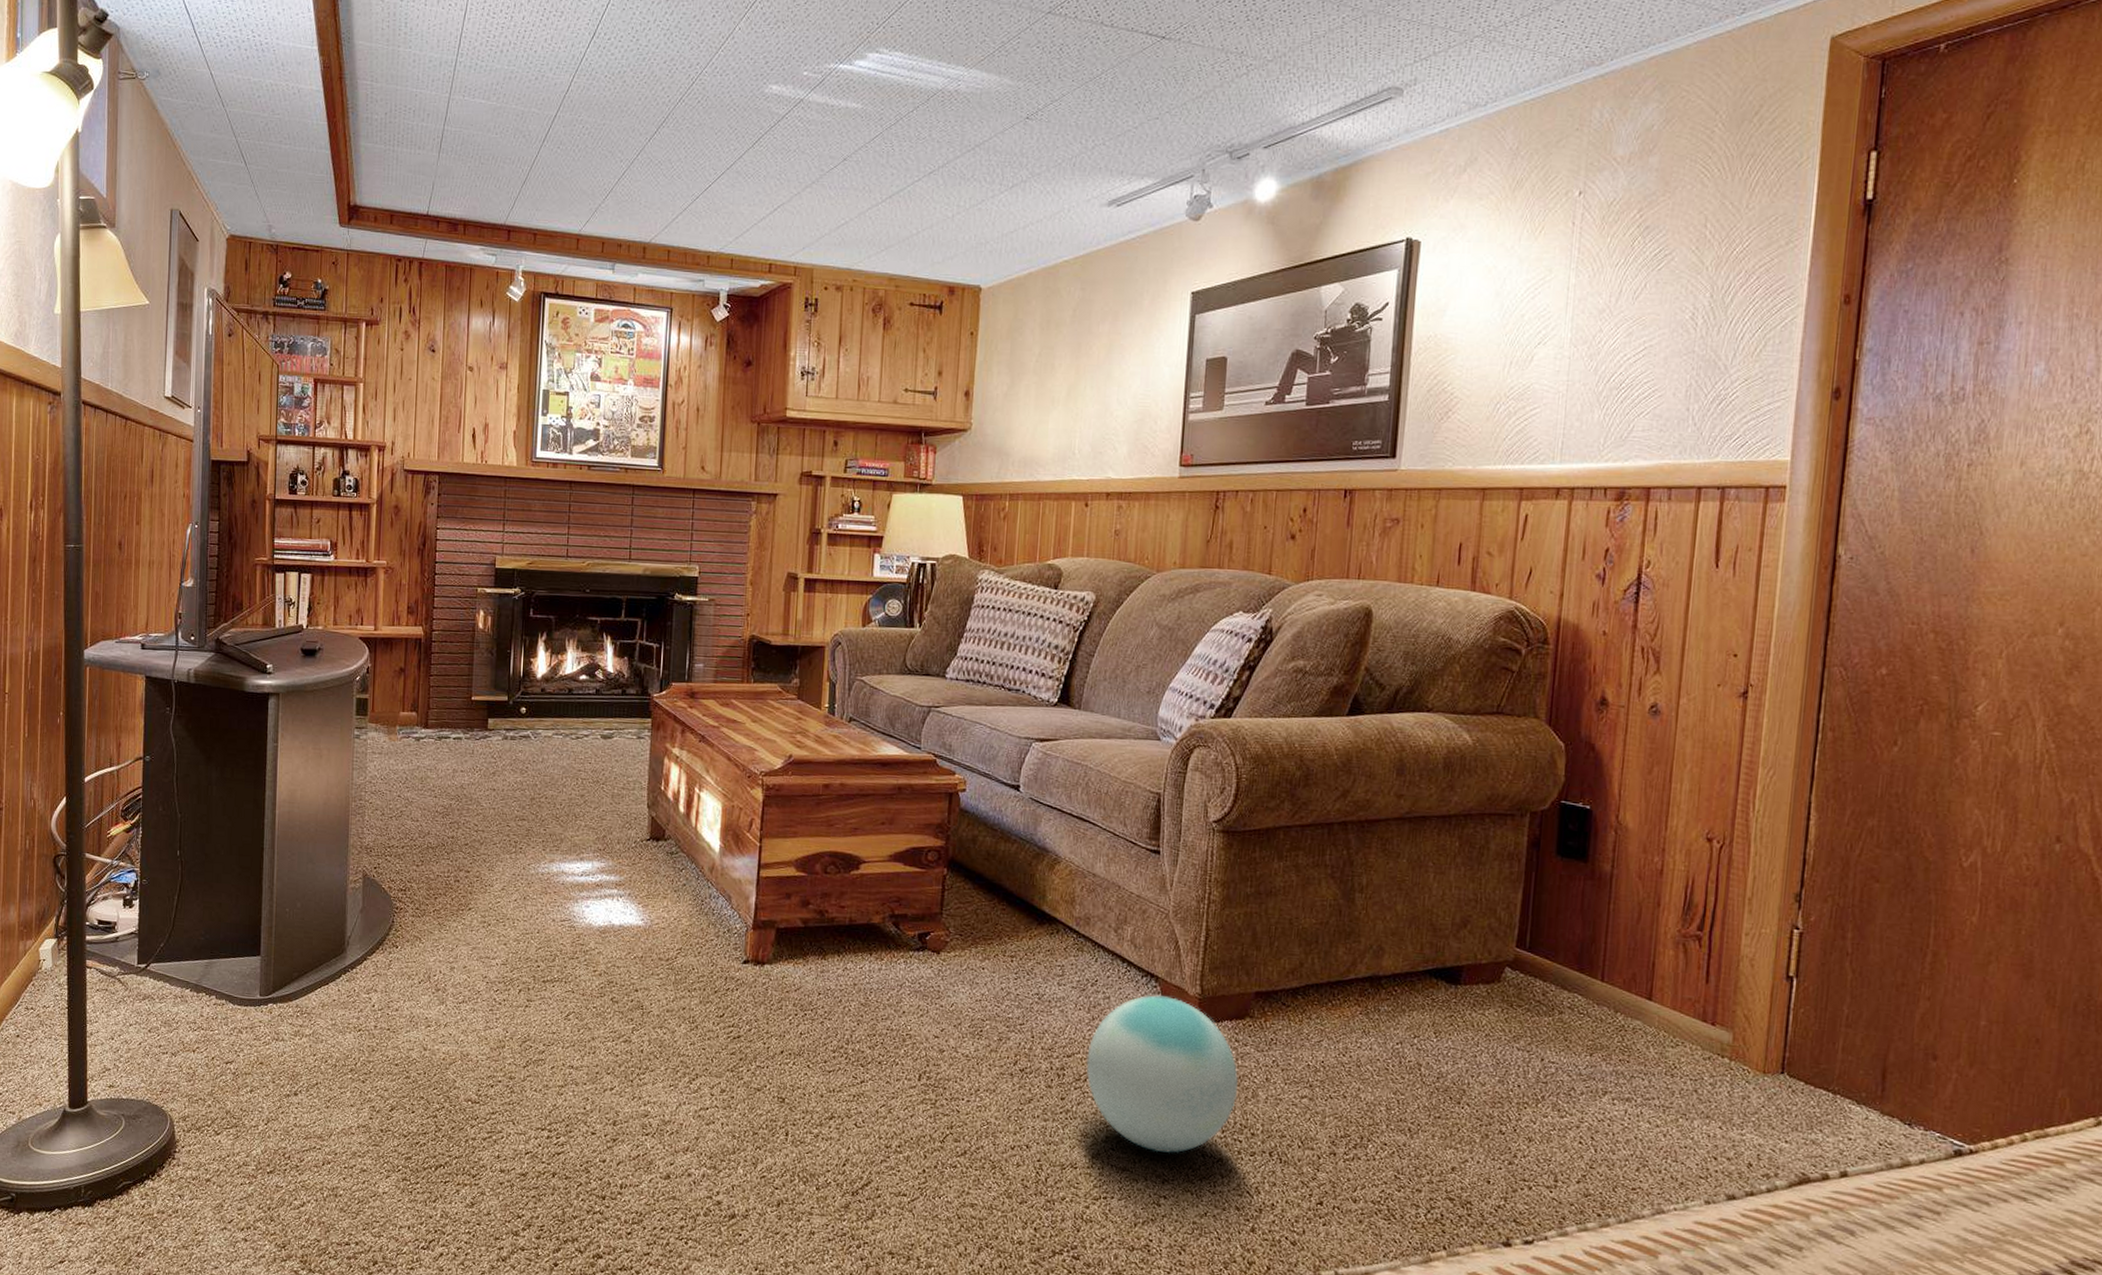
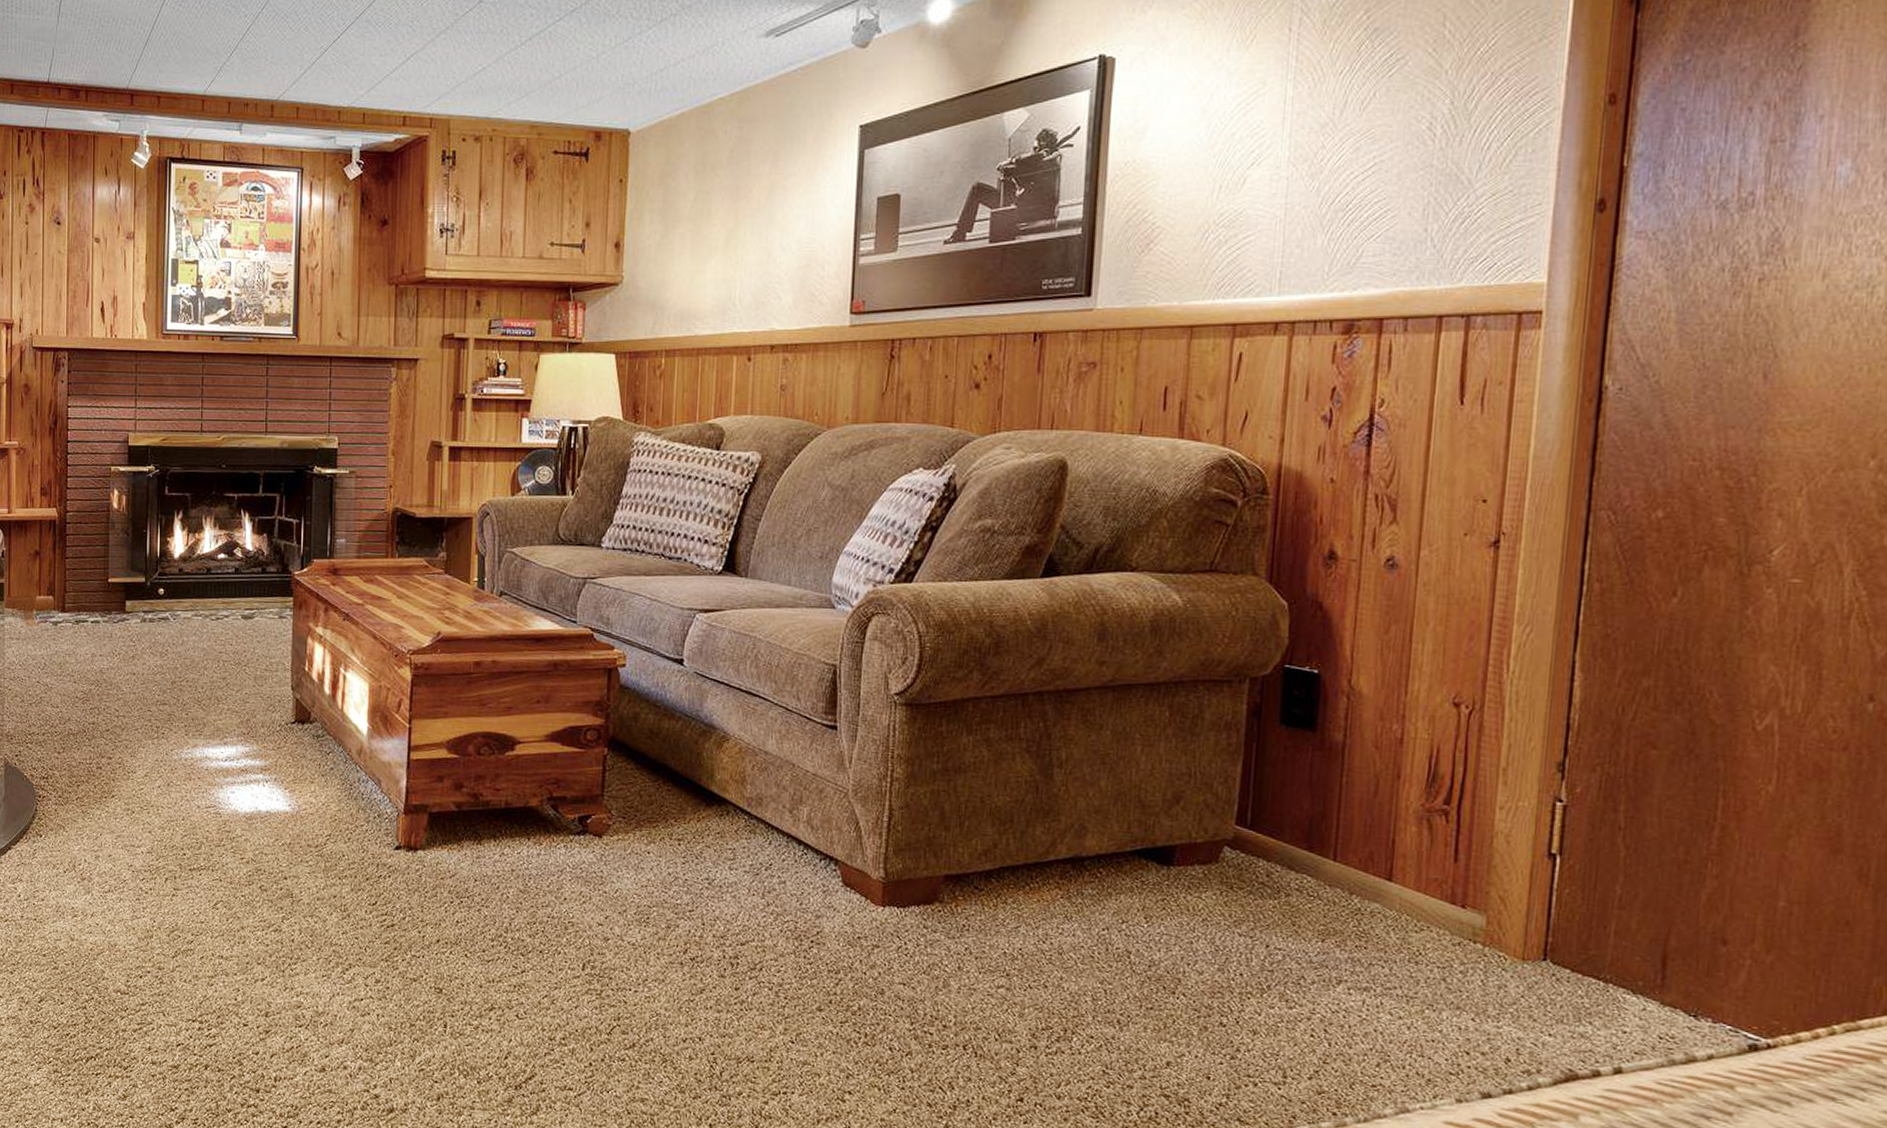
ball: present [1086,995,1238,1154] -> none [761,879,928,1047]

